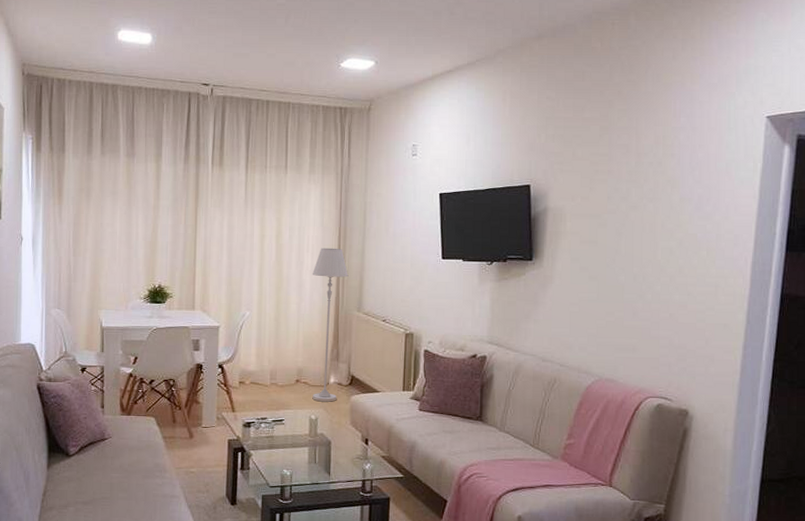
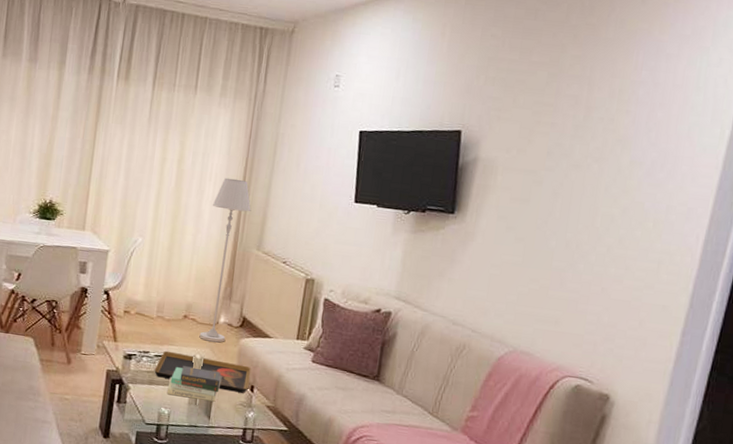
decorative tray: none [273,415,364,447] -> present [154,350,252,393]
books: none [287,427,338,458] -> present [167,366,222,402]

